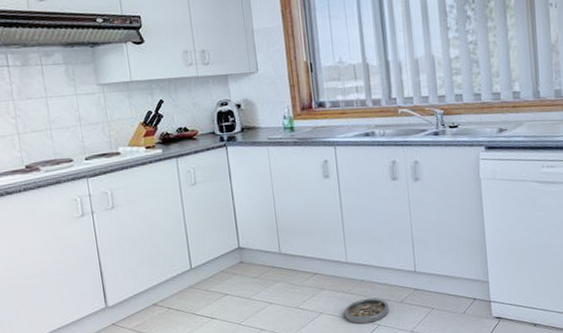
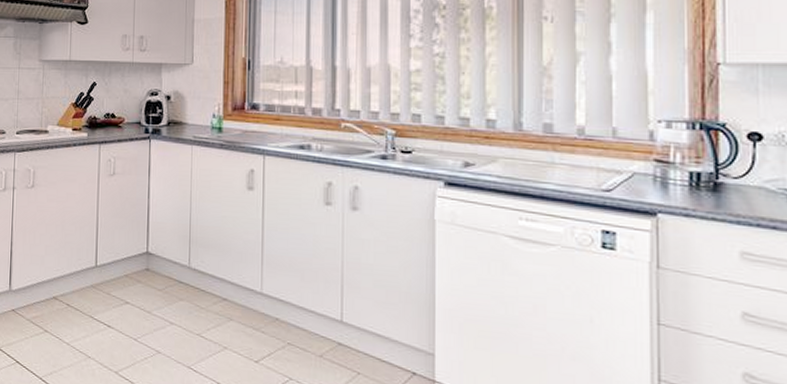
pet bowl: present [345,298,389,324] -> none [252,341,305,374]

